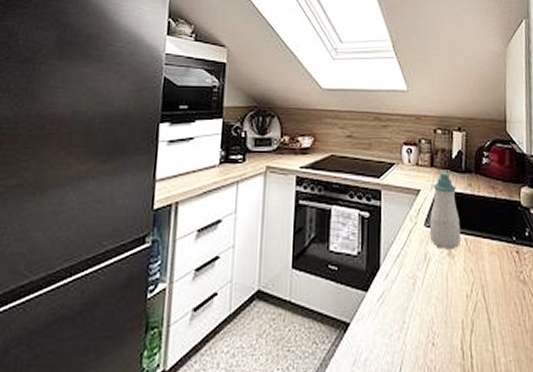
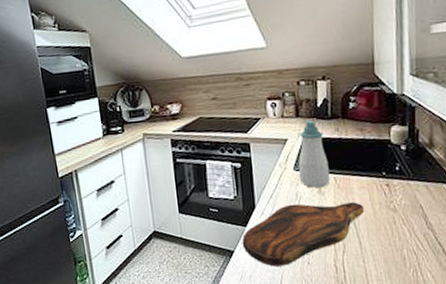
cutting board: none [360,267,495,347] -> present [242,202,365,267]

